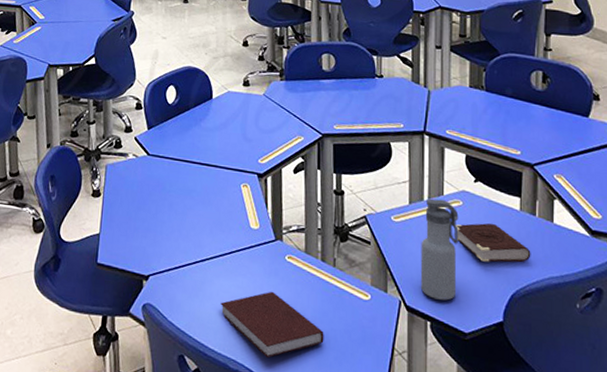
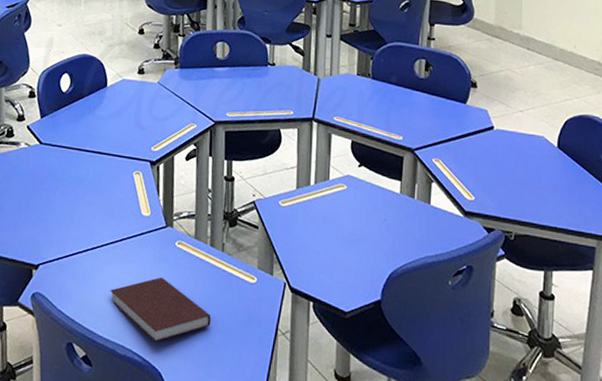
water bottle: present [420,198,459,301] -> none [304,183,343,281]
book: present [455,222,531,263] -> none [339,205,409,244]

